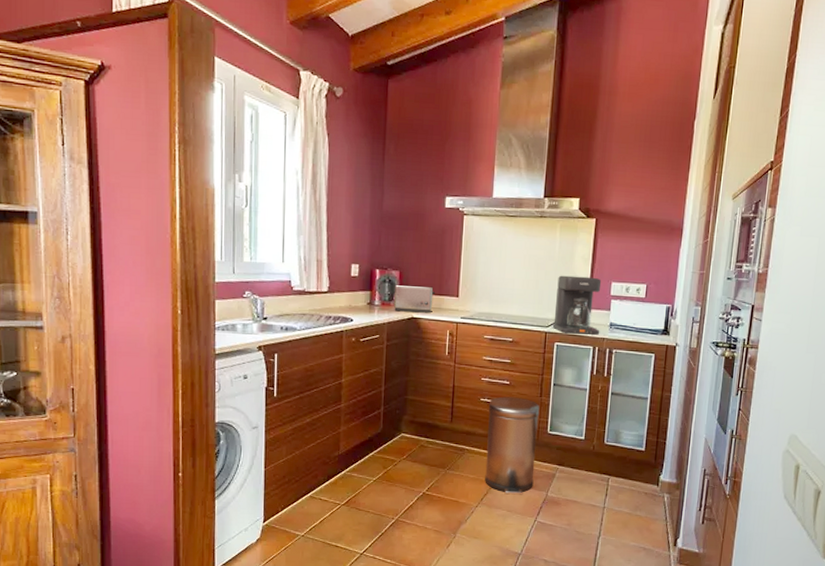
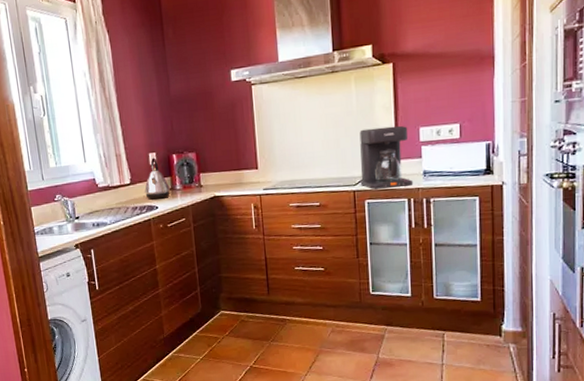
kettle: none [340,269,368,312] -> present [144,157,170,200]
toaster: present [394,283,436,313] -> none [193,162,235,193]
pedal bin: present [485,396,540,495] -> none [304,261,362,361]

